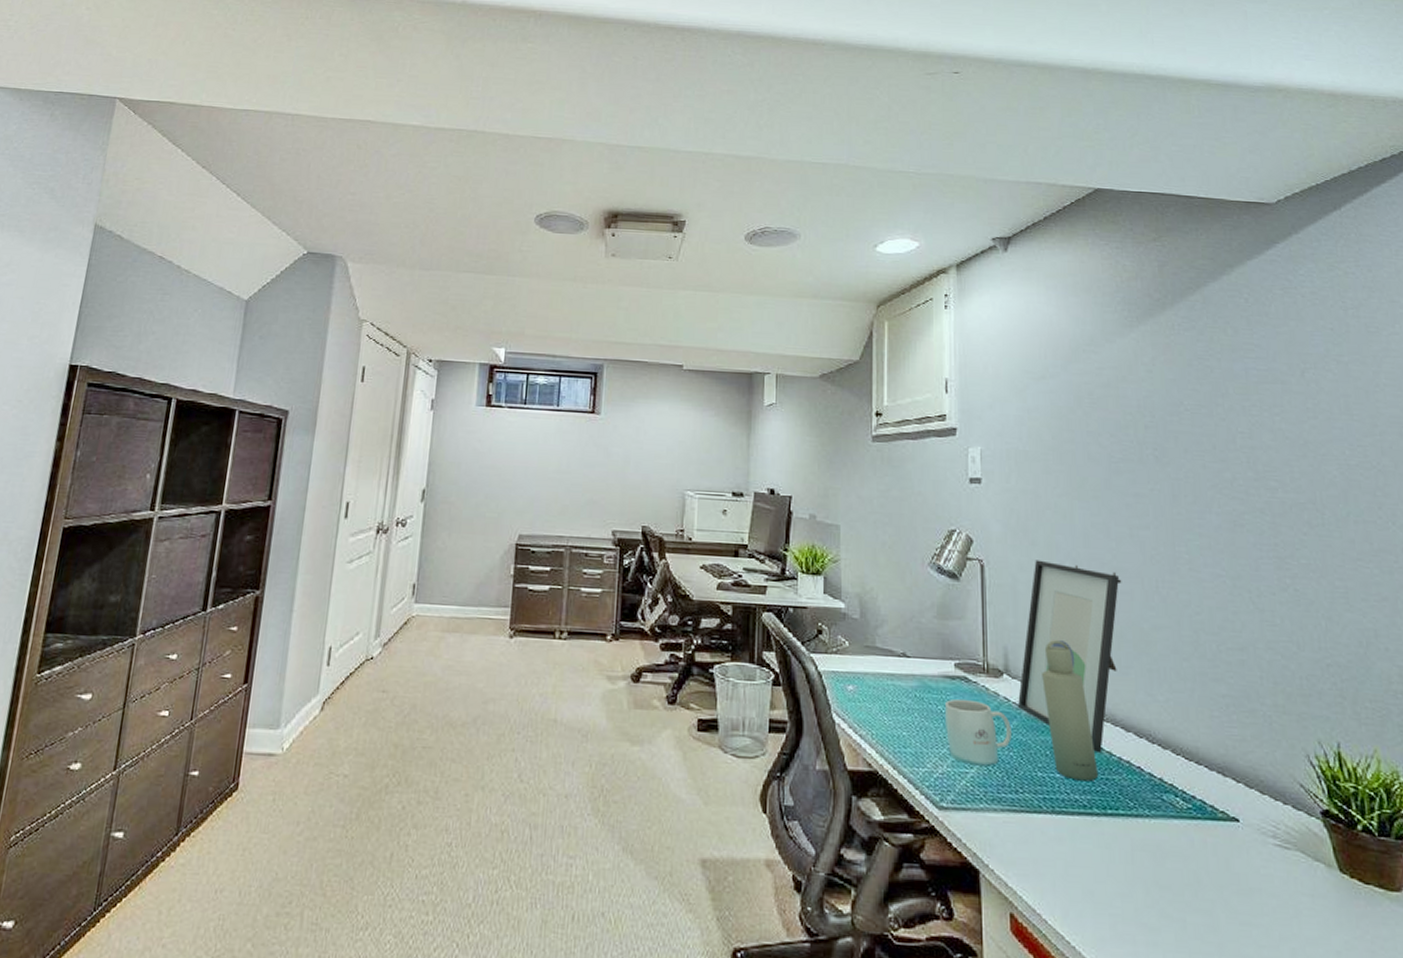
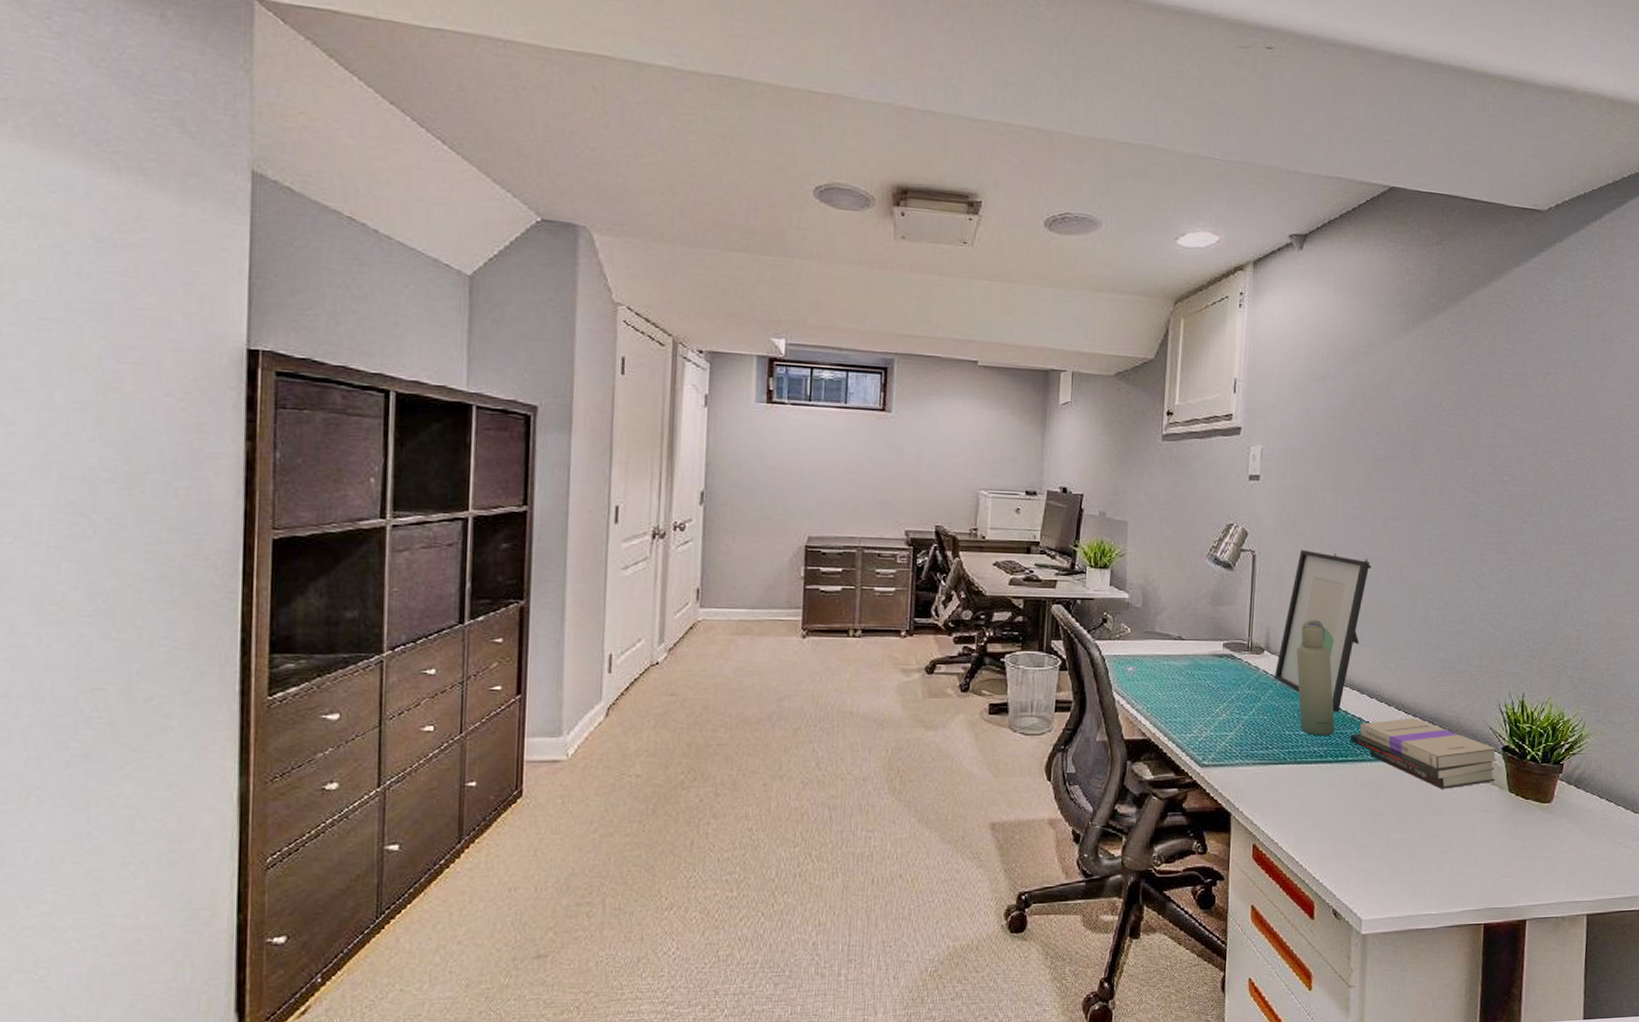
mug: present [944,698,1011,767] -> none [1211,673,1267,729]
books: none [1118,765,1319,861] -> present [1350,718,1497,789]

